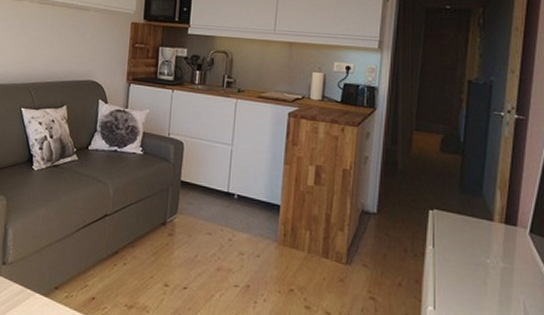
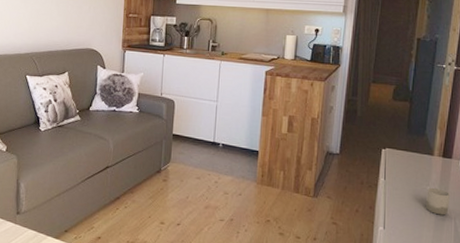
cup: none [487,261,517,297] -> present [426,188,451,215]

